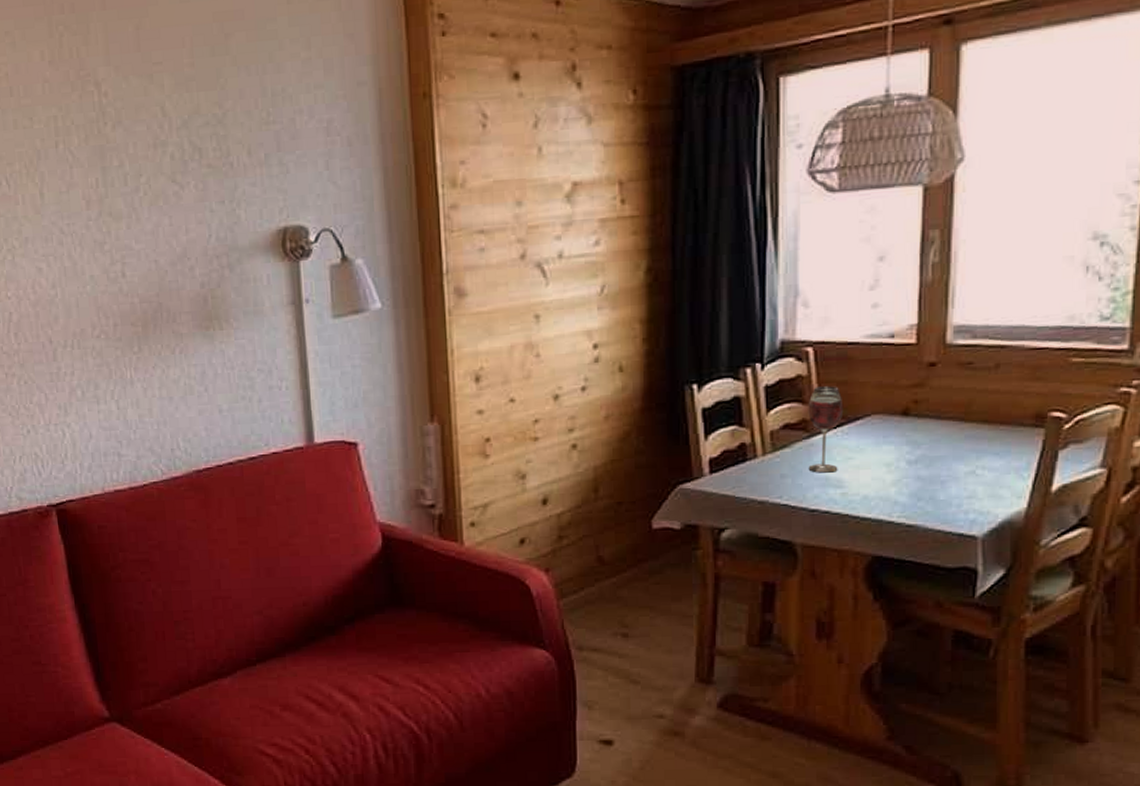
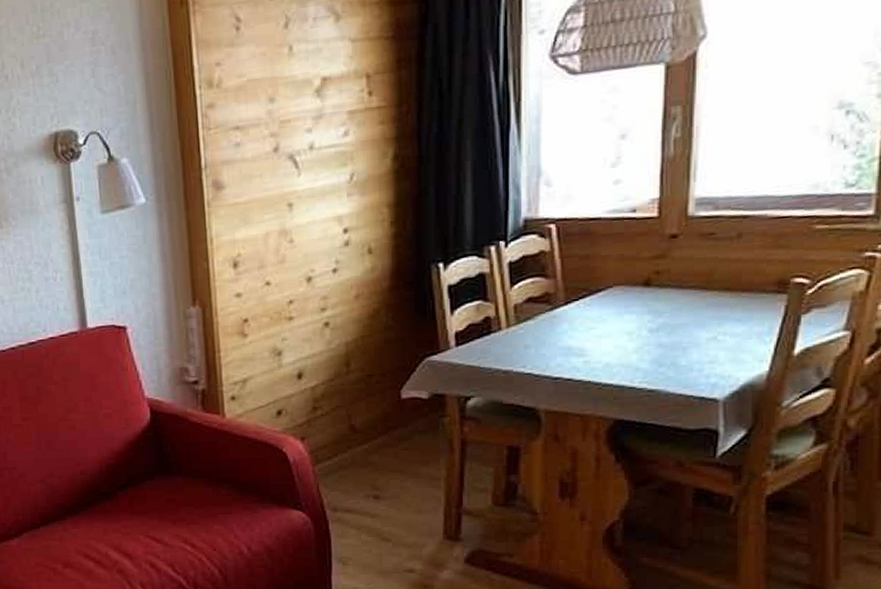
wineglass: present [808,386,844,473] -> none [551,260,586,343]

